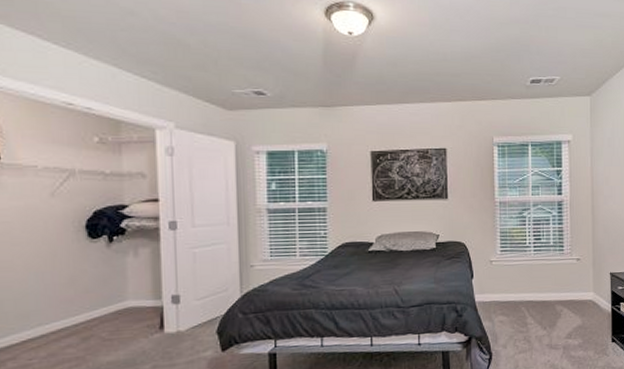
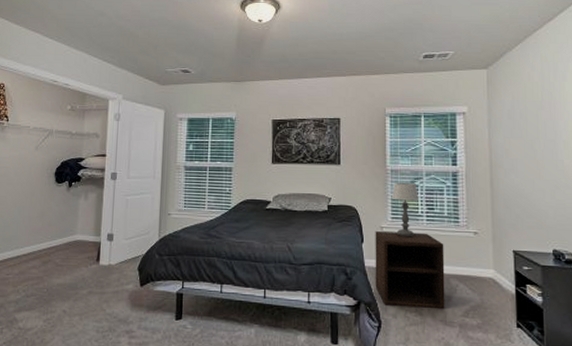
nightstand: none [484,263,551,337] -> present [375,231,445,310]
table lamp: none [501,214,526,269] -> present [392,182,418,237]

